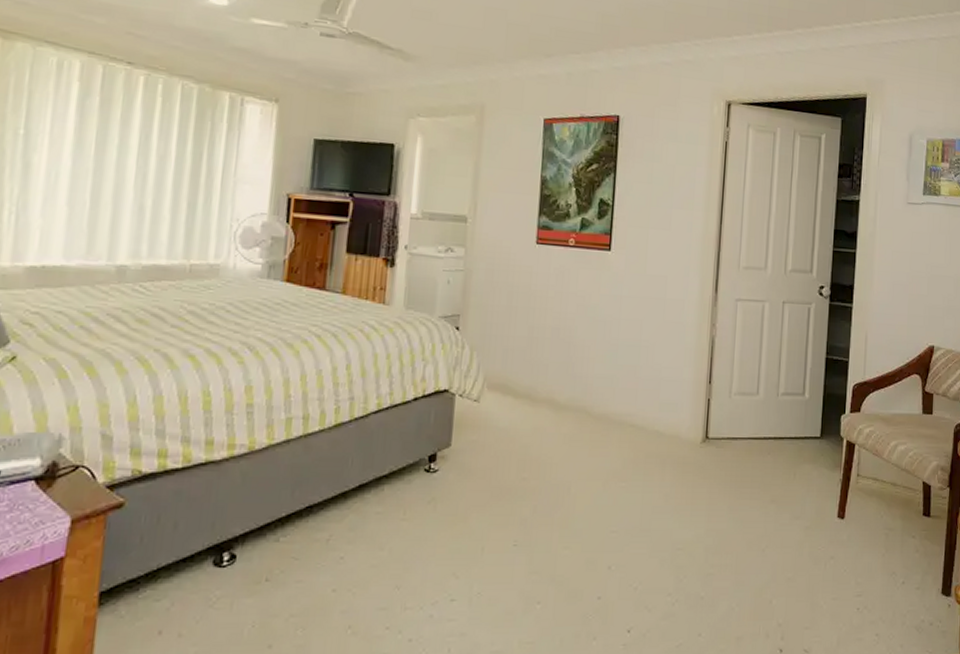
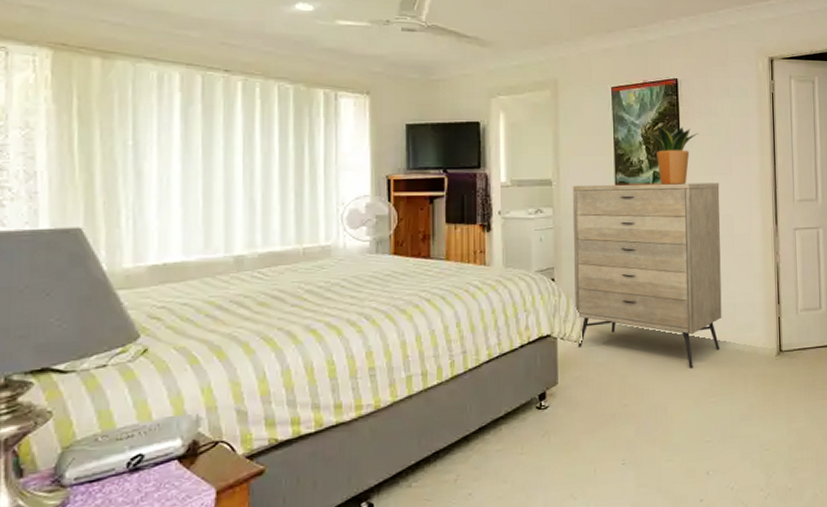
dresser: none [478,225,655,446] -> present [572,183,722,368]
potted plant: none [578,166,638,236] -> present [646,125,699,185]

